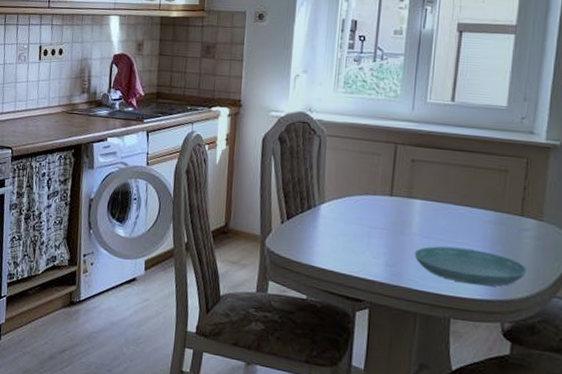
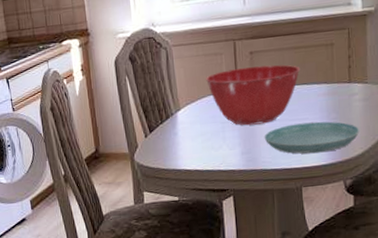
mixing bowl: none [358,172,467,239] -> present [206,64,301,126]

